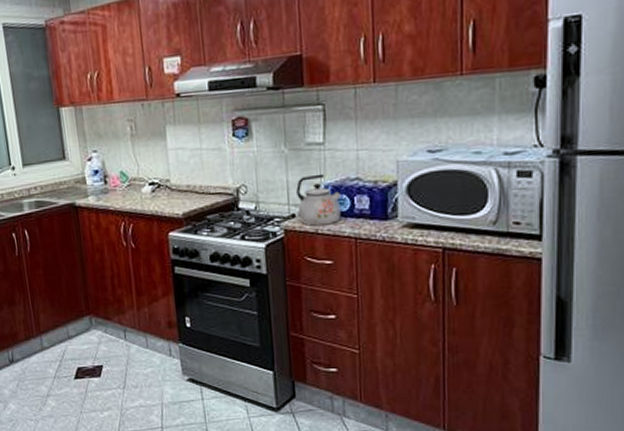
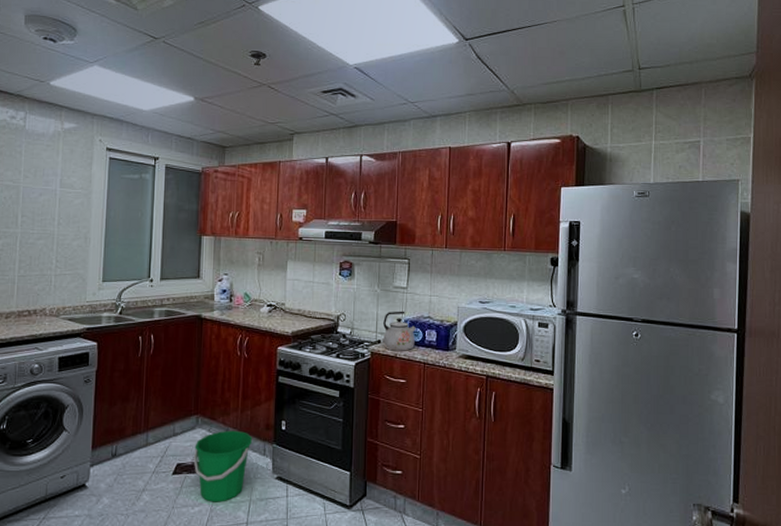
bucket: none [93,330,155,407] -> present [193,430,252,502]

